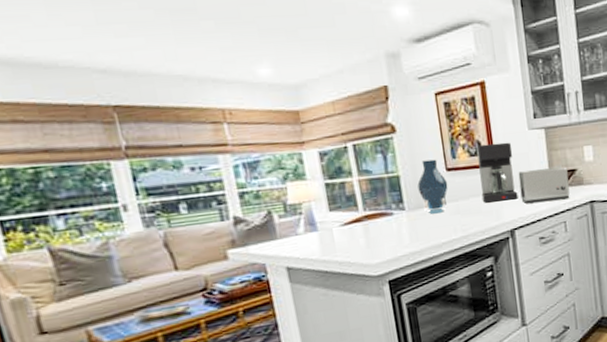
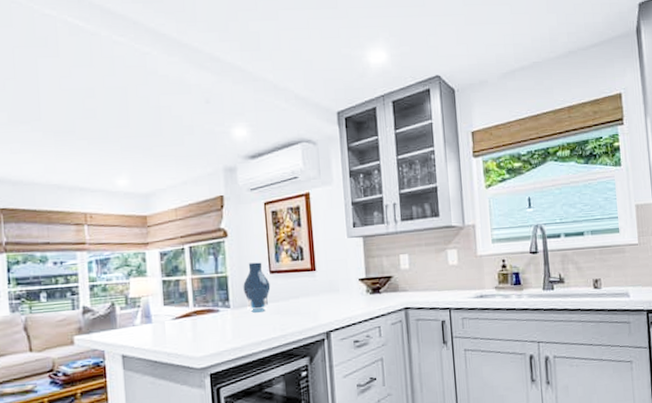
coffee maker: present [476,142,518,203] -> none [299,248,335,305]
toaster: present [518,167,570,204] -> none [336,273,385,308]

